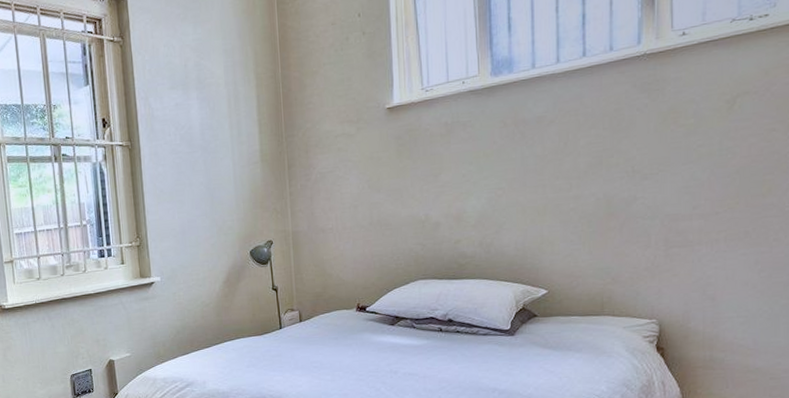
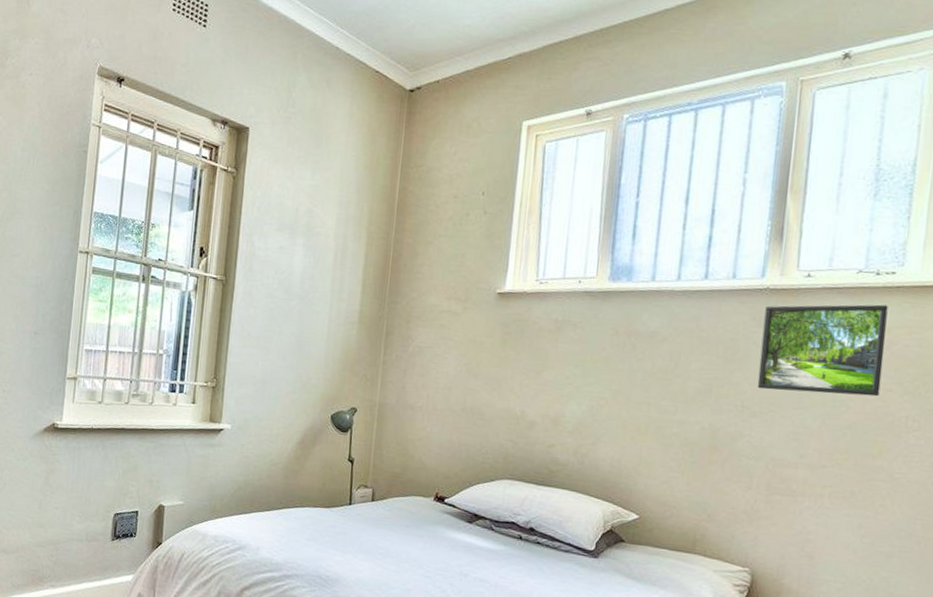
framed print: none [645,48,765,152] -> present [757,304,888,397]

